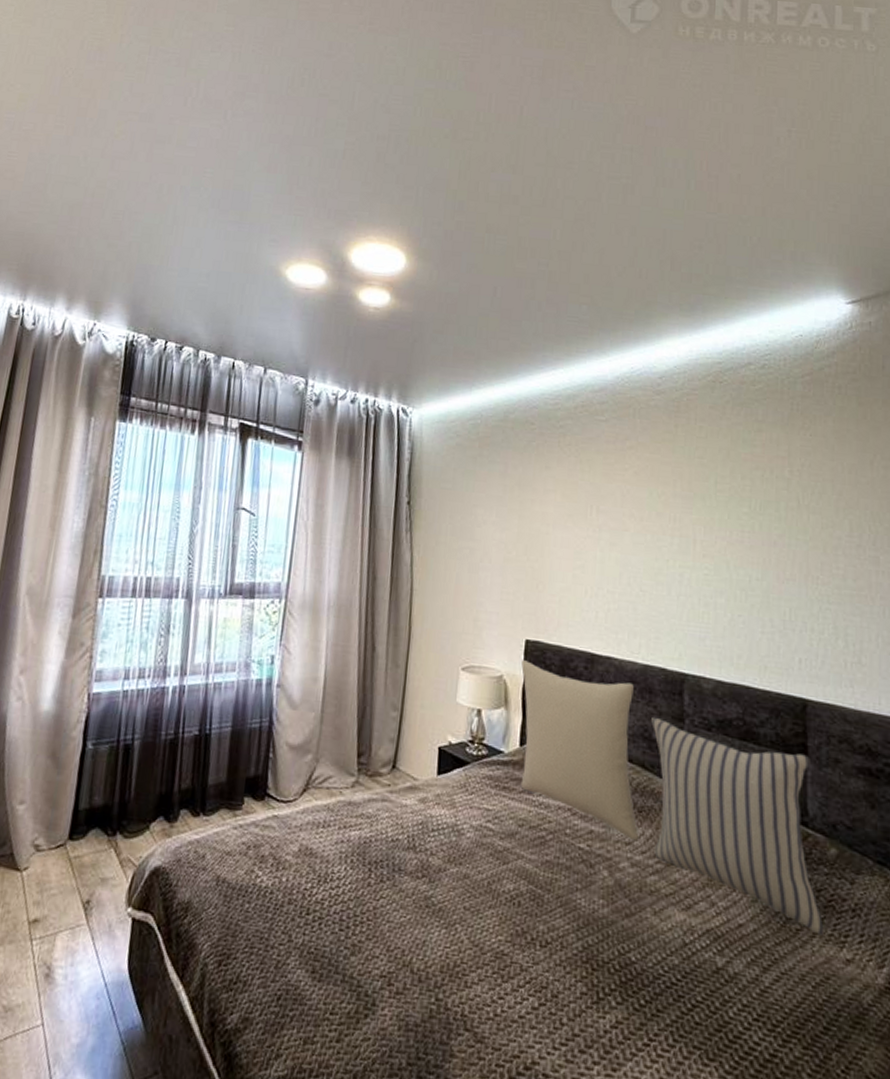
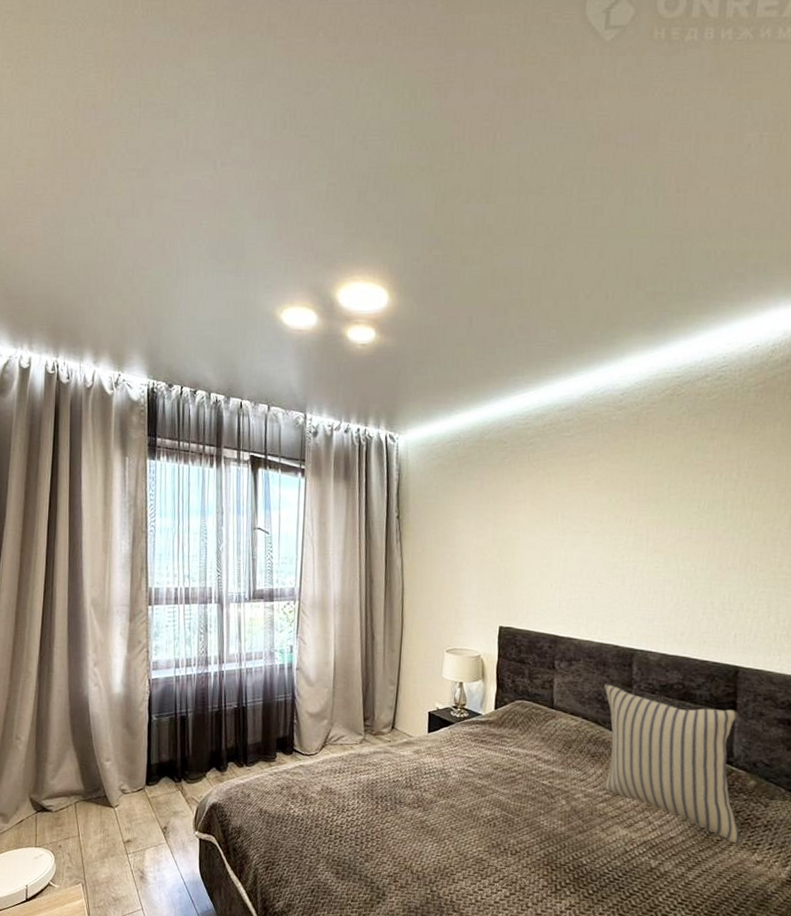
pillow: present [520,660,639,841] -> none [495,642,592,779]

